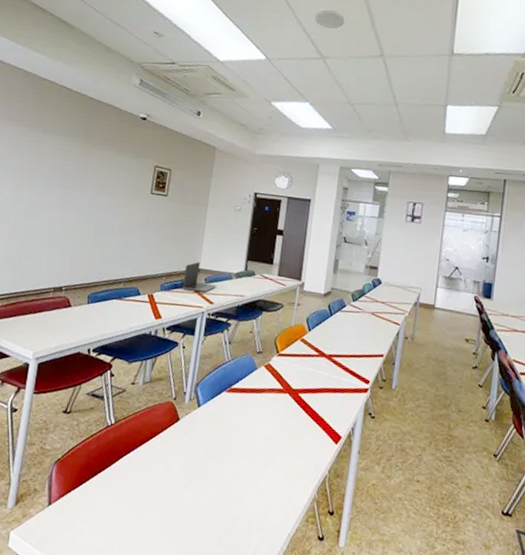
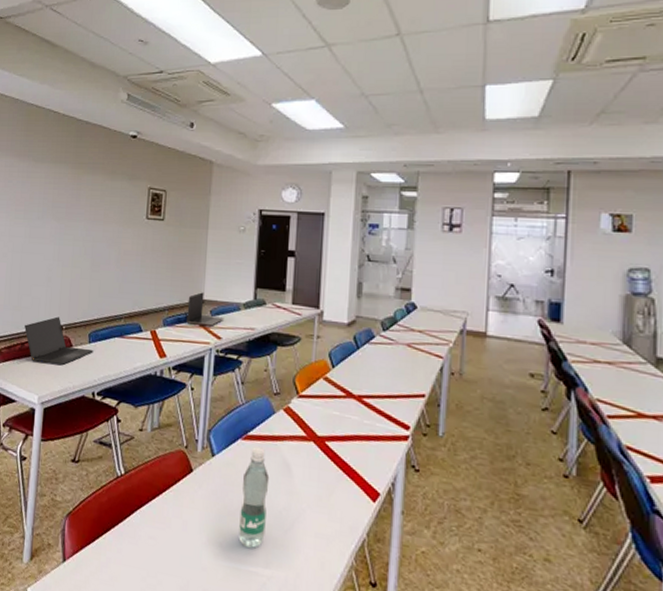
laptop: none [23,278,92,324] -> present [24,316,93,366]
bottle: none [217,398,249,487] -> present [239,447,270,548]

